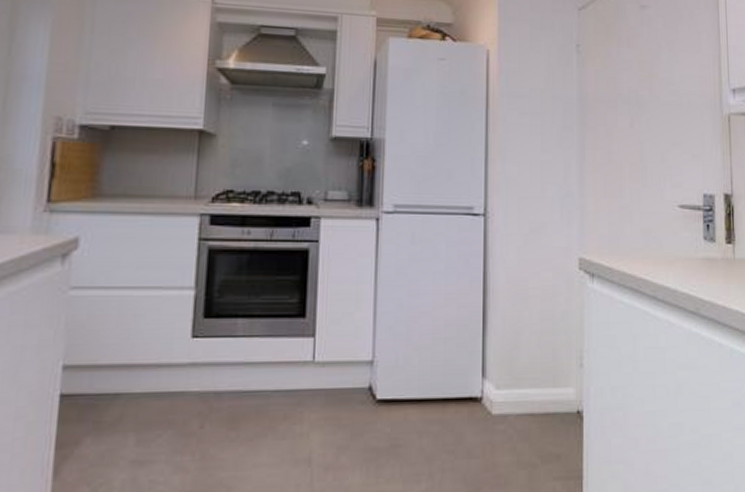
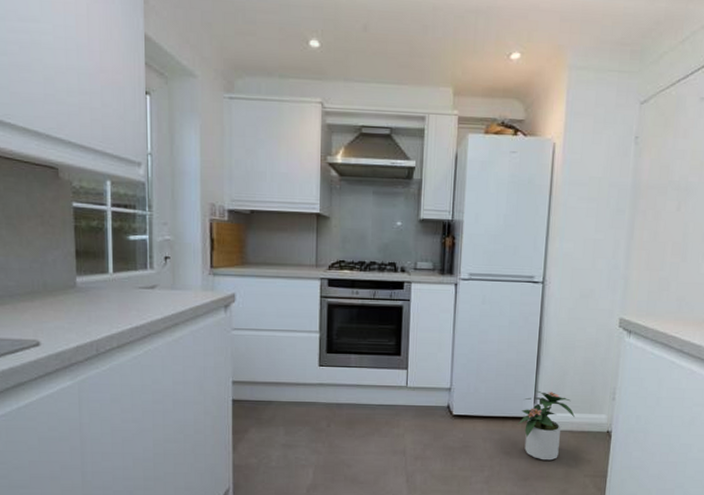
potted plant: none [461,358,535,460] -> present [516,390,575,461]

